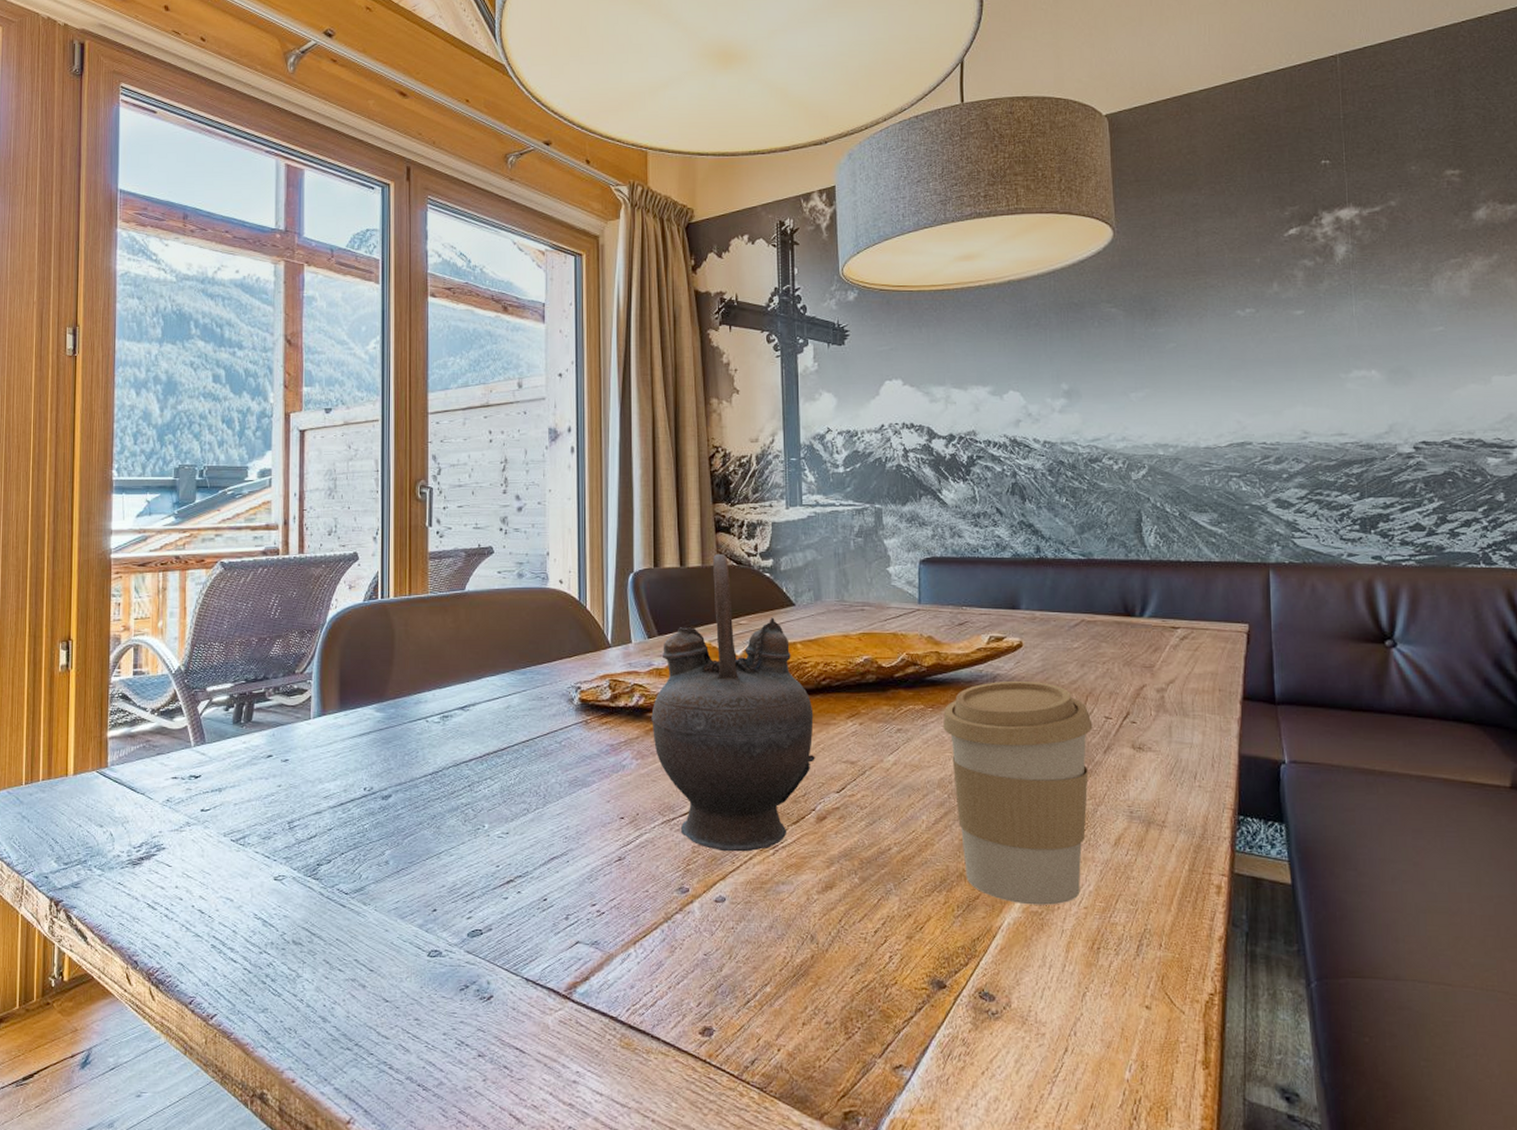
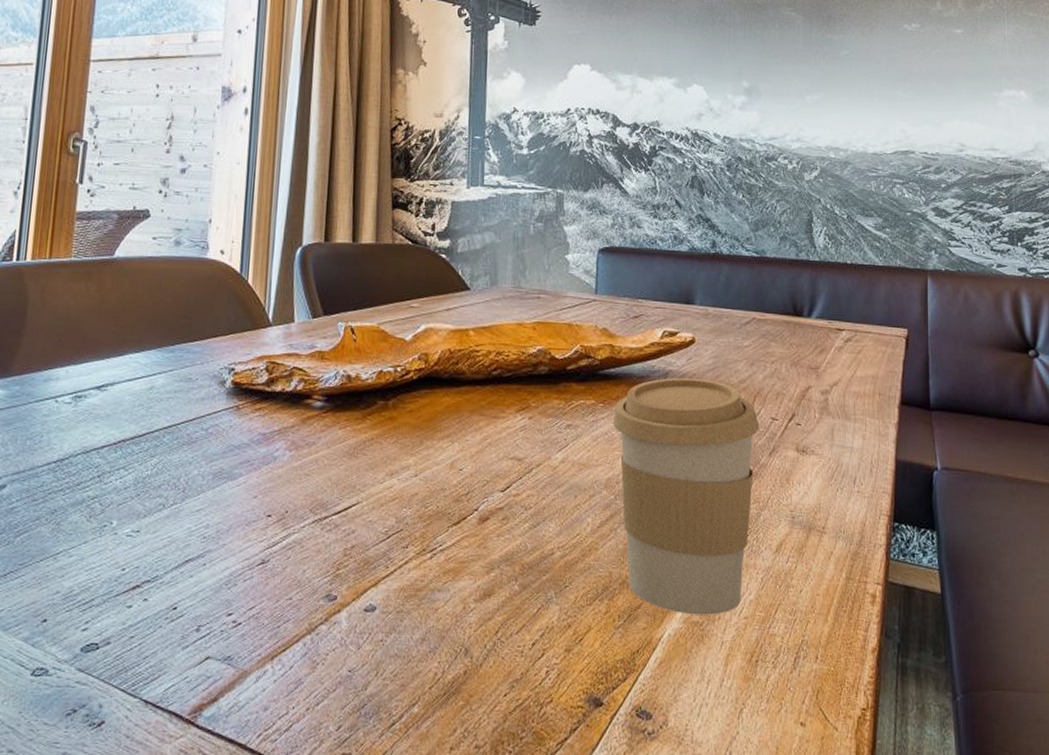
teapot: present [651,554,815,852] -> none [309,232,482,556]

